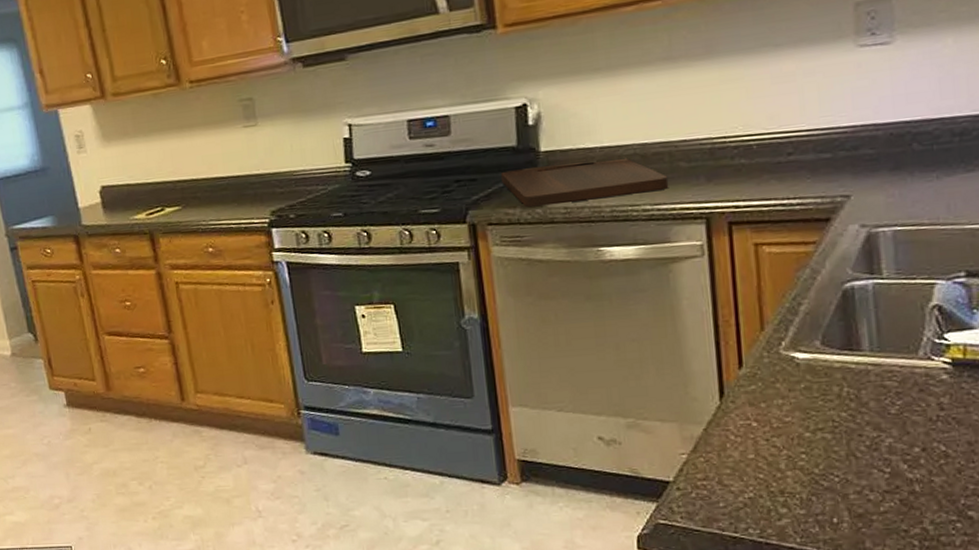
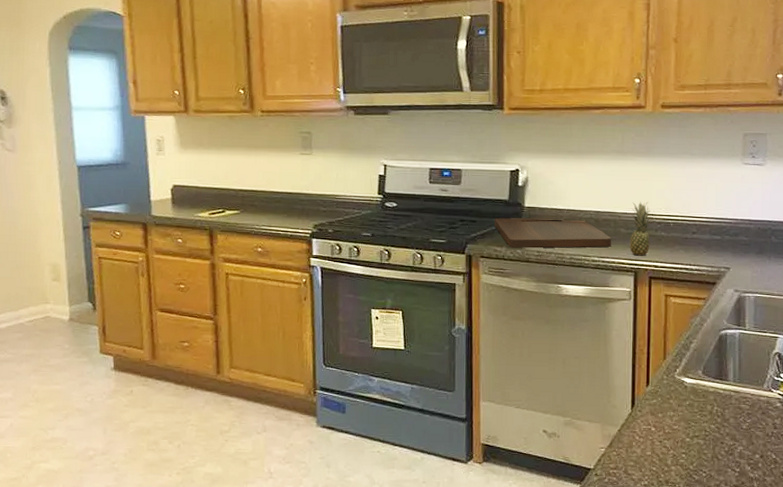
fruit: none [693,120,725,196] -> present [630,201,651,256]

